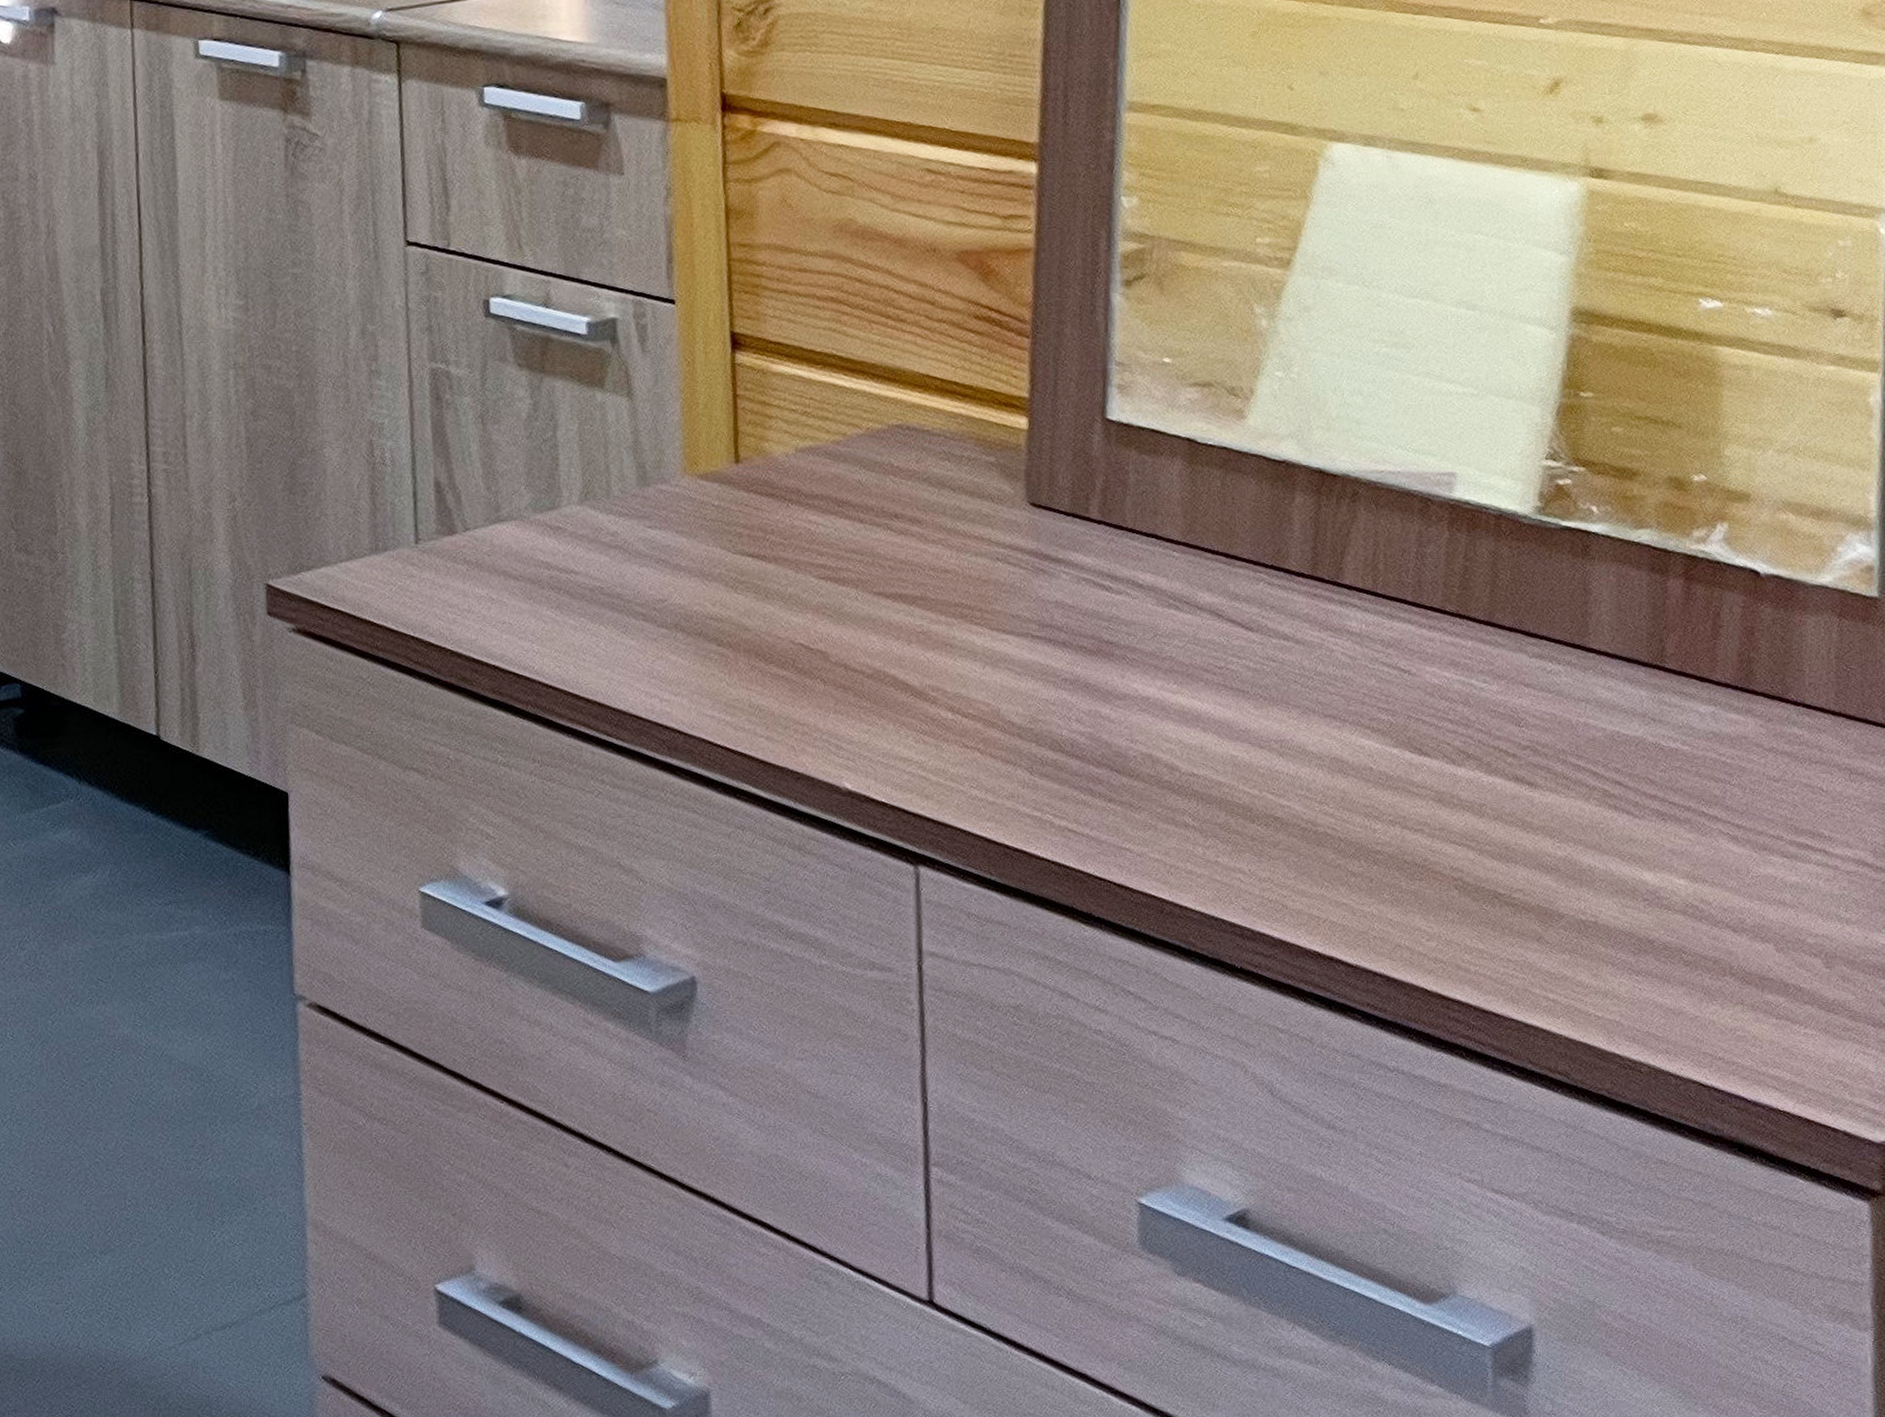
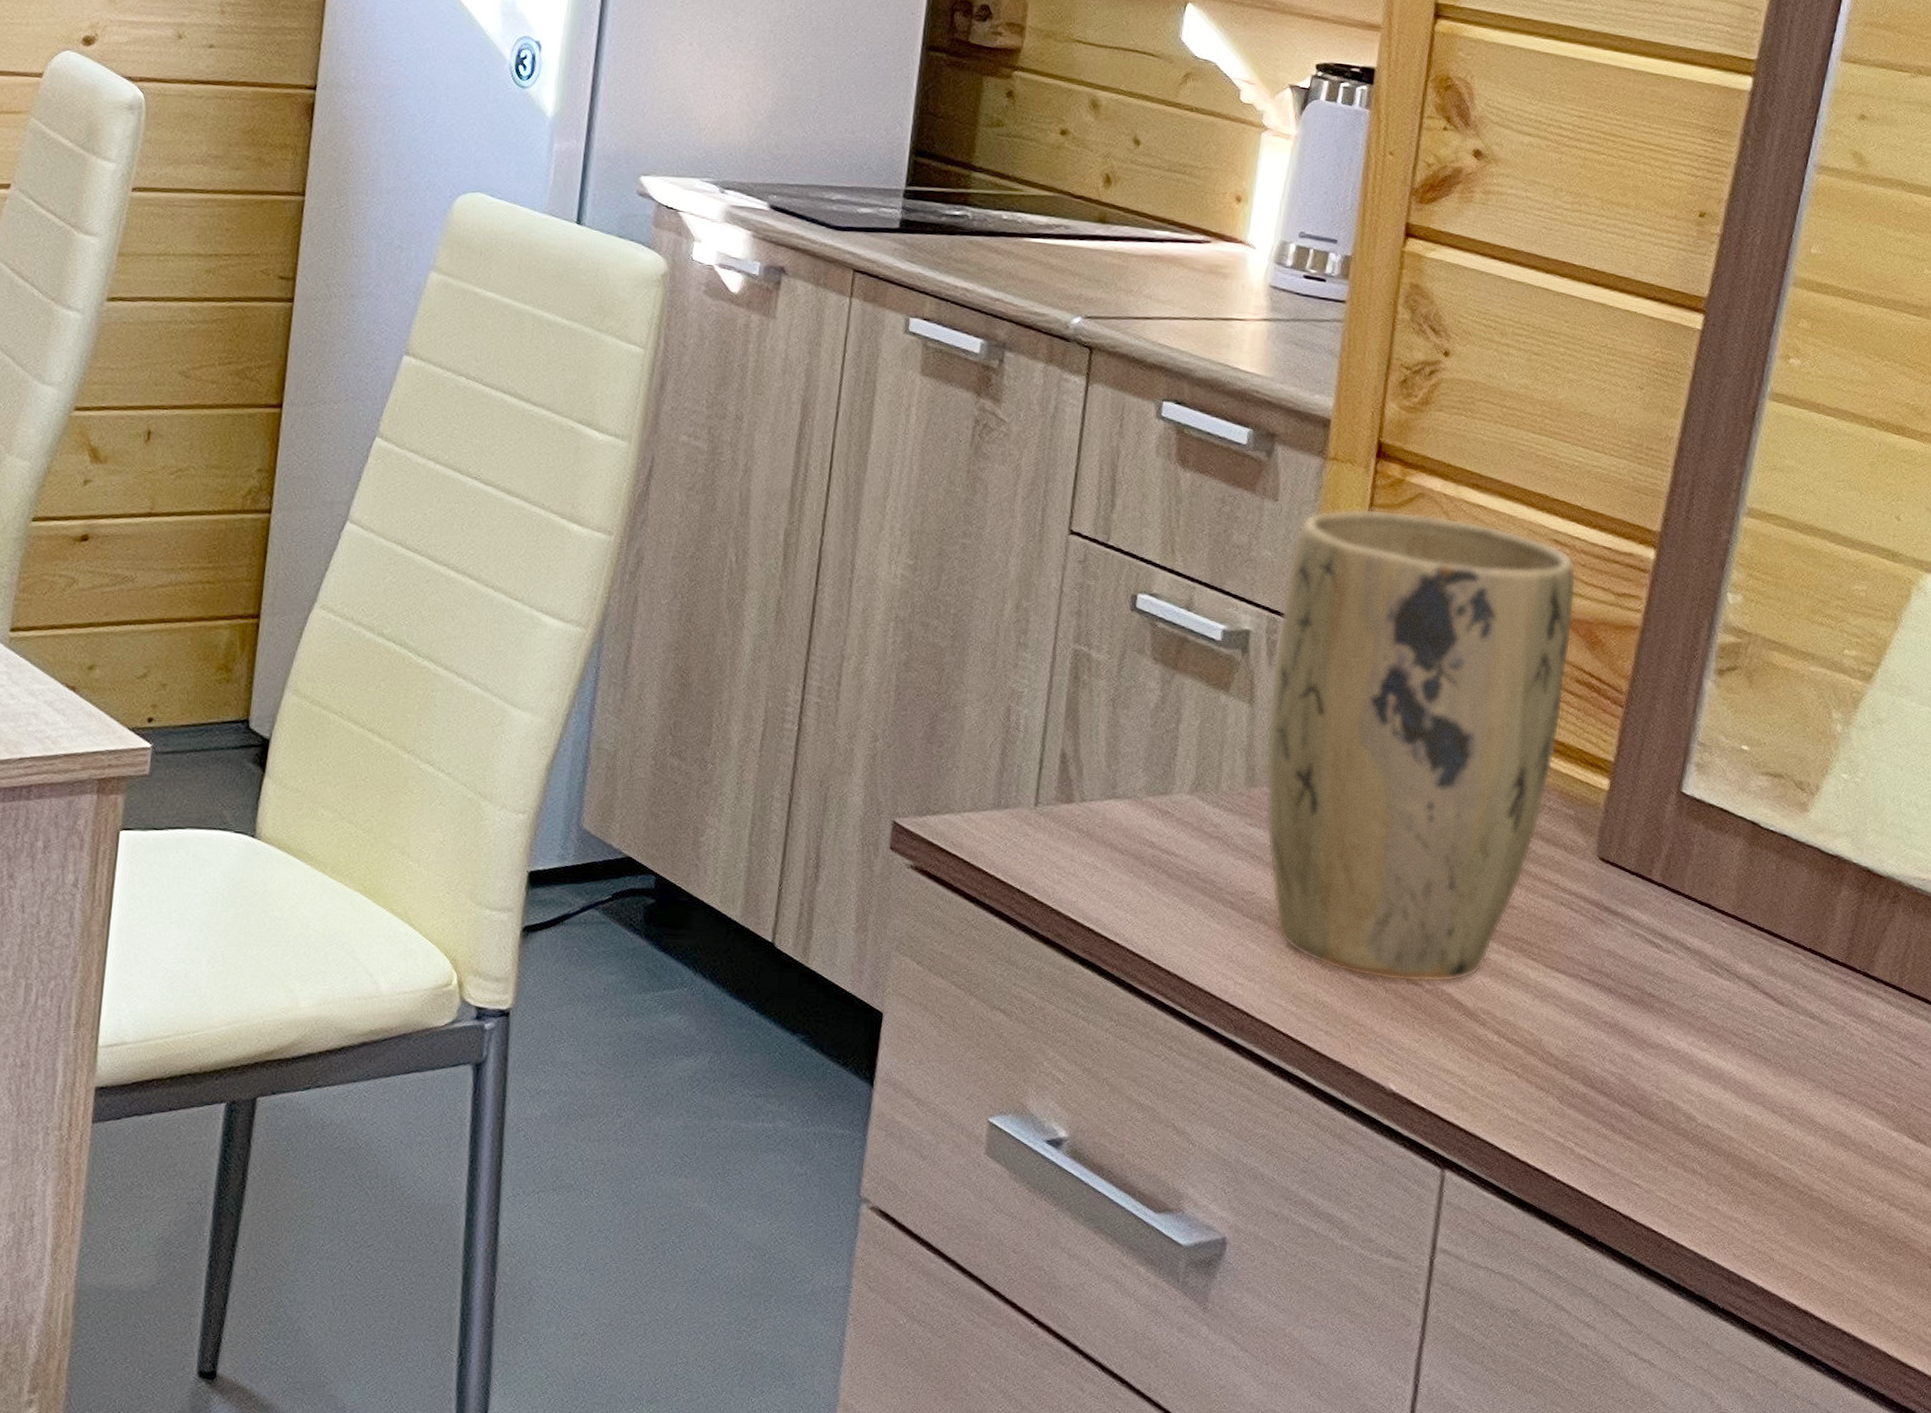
plant pot: none [646,163,965,672] -> present [1265,508,1577,983]

